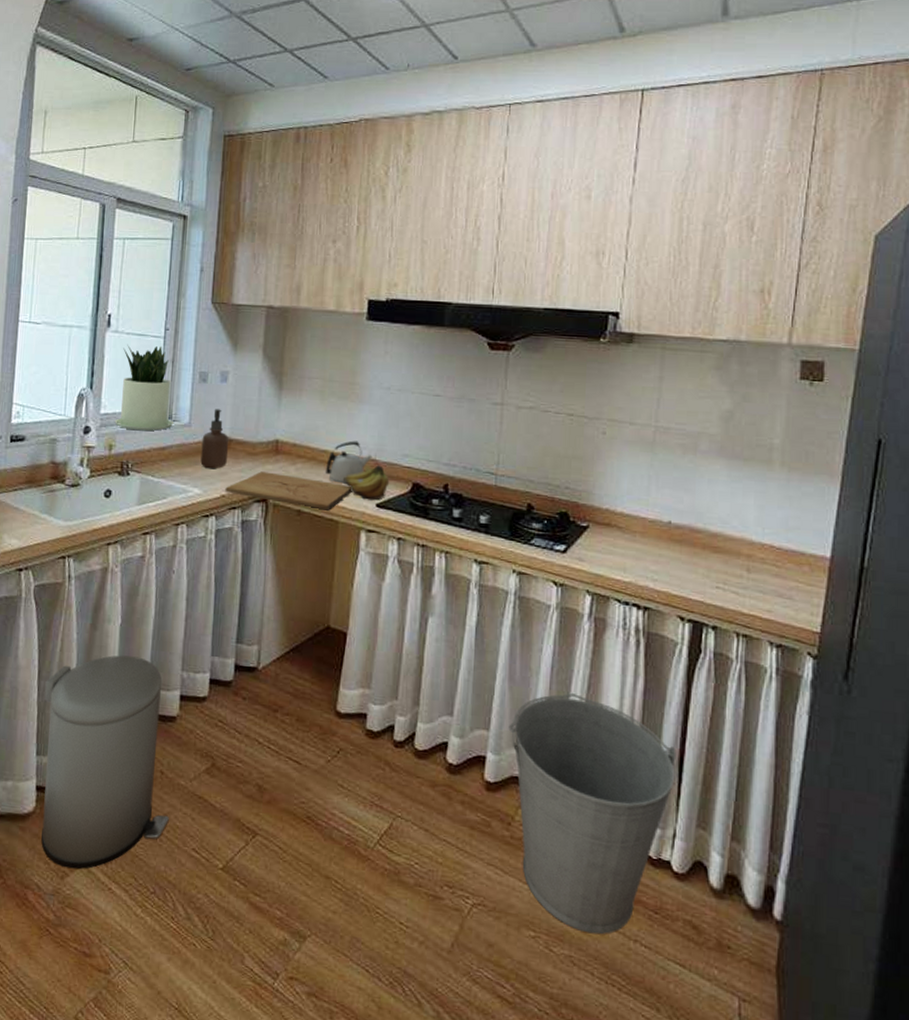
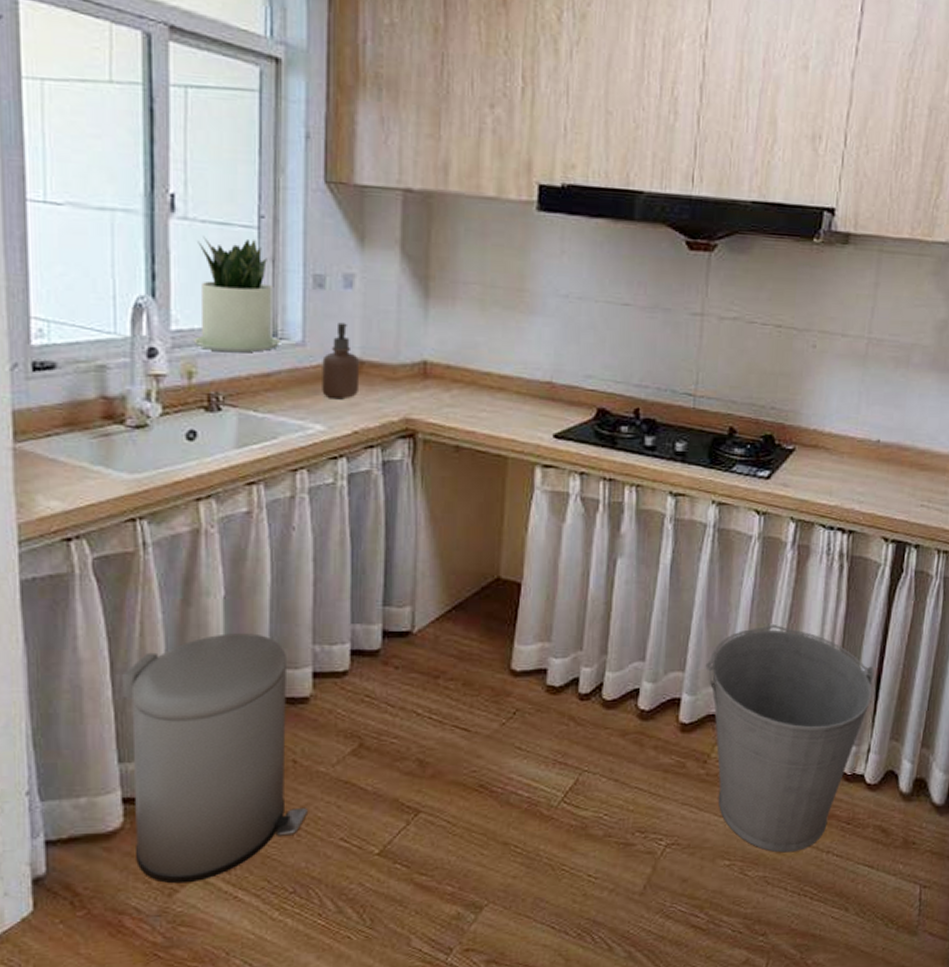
cutting board: present [225,471,352,511] -> none [358,400,524,445]
kettle: present [326,440,373,484] -> none [490,360,548,412]
fruit: present [342,465,390,500] -> none [511,388,570,430]

